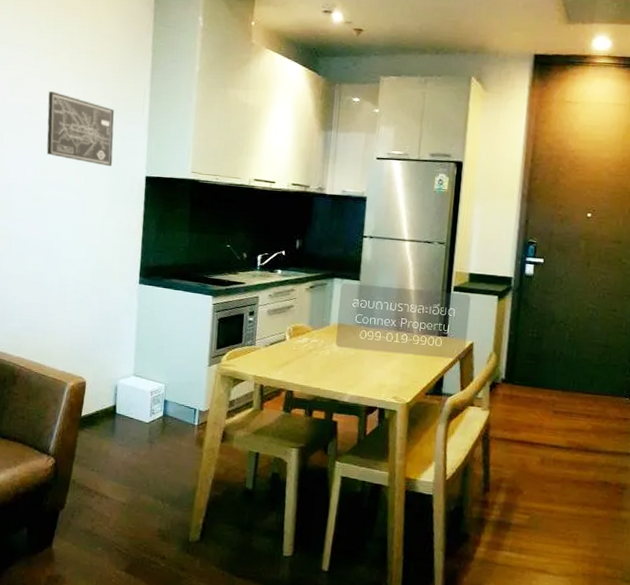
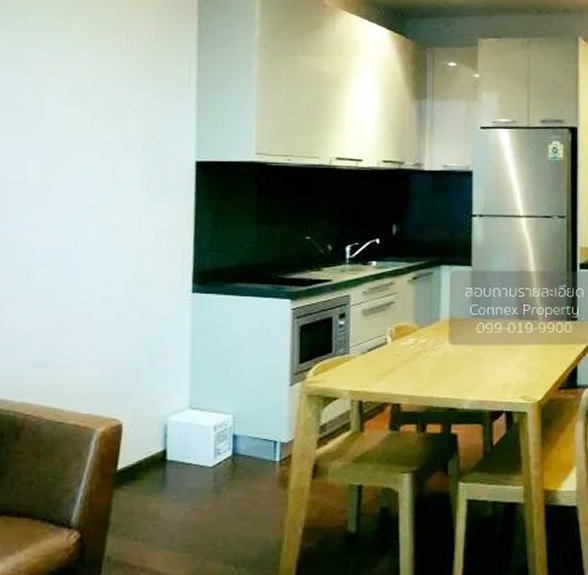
wall art: present [46,91,114,166] -> none [57,64,151,151]

